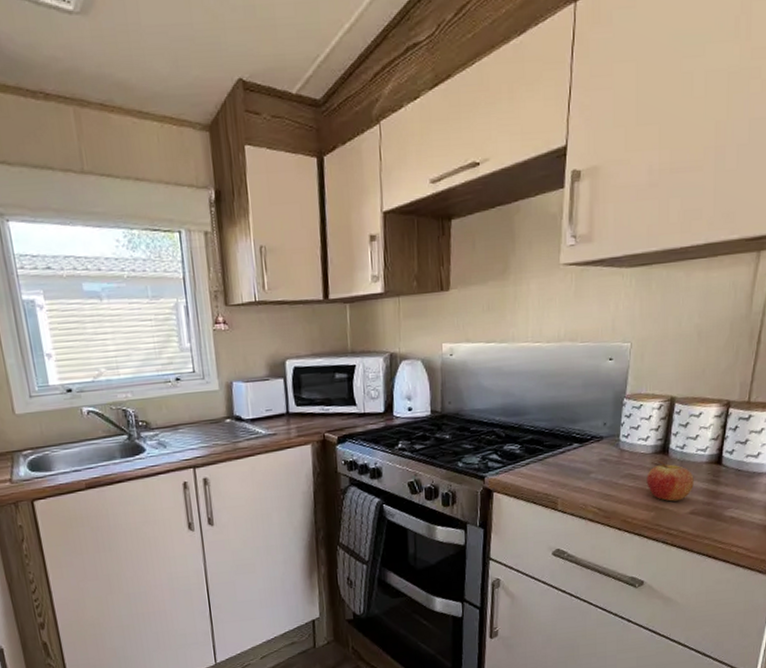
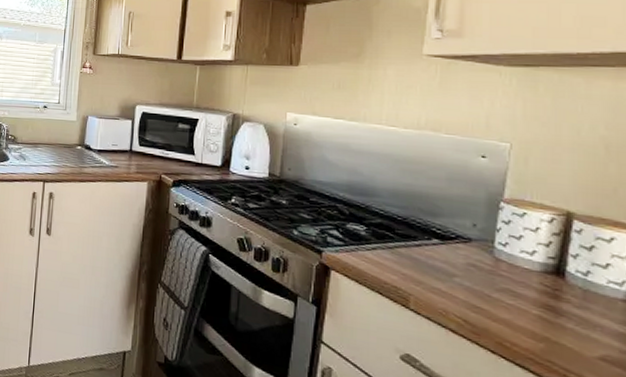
fruit: present [646,460,694,502] -> none [532,282,605,339]

